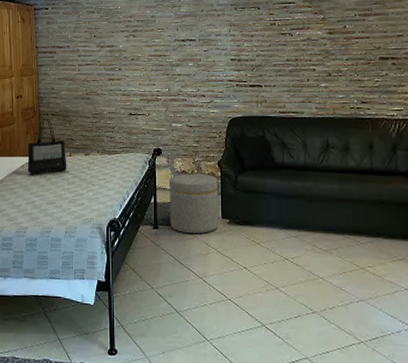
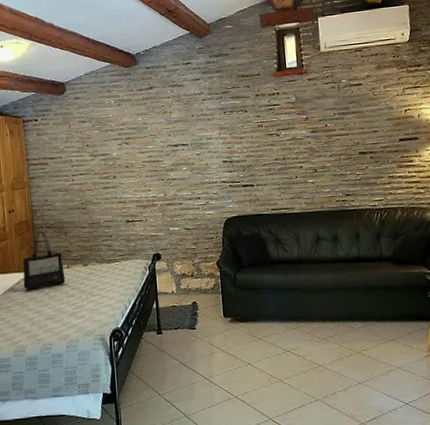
ottoman: present [169,173,219,234] -> none [170,275,221,336]

